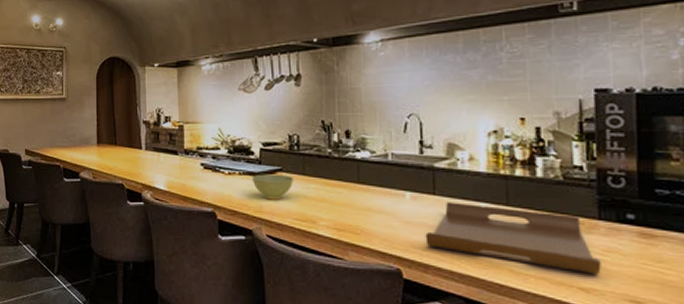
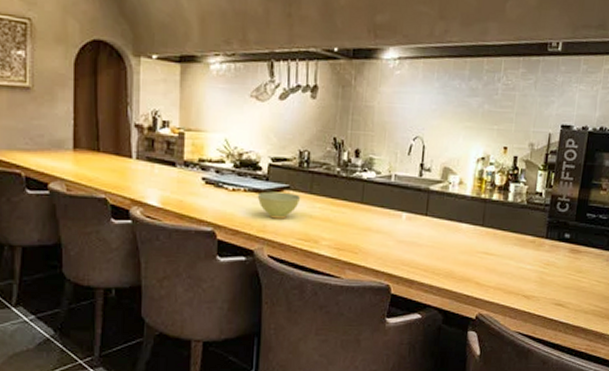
serving tray: present [425,202,602,275] -> none [413,223,542,284]

